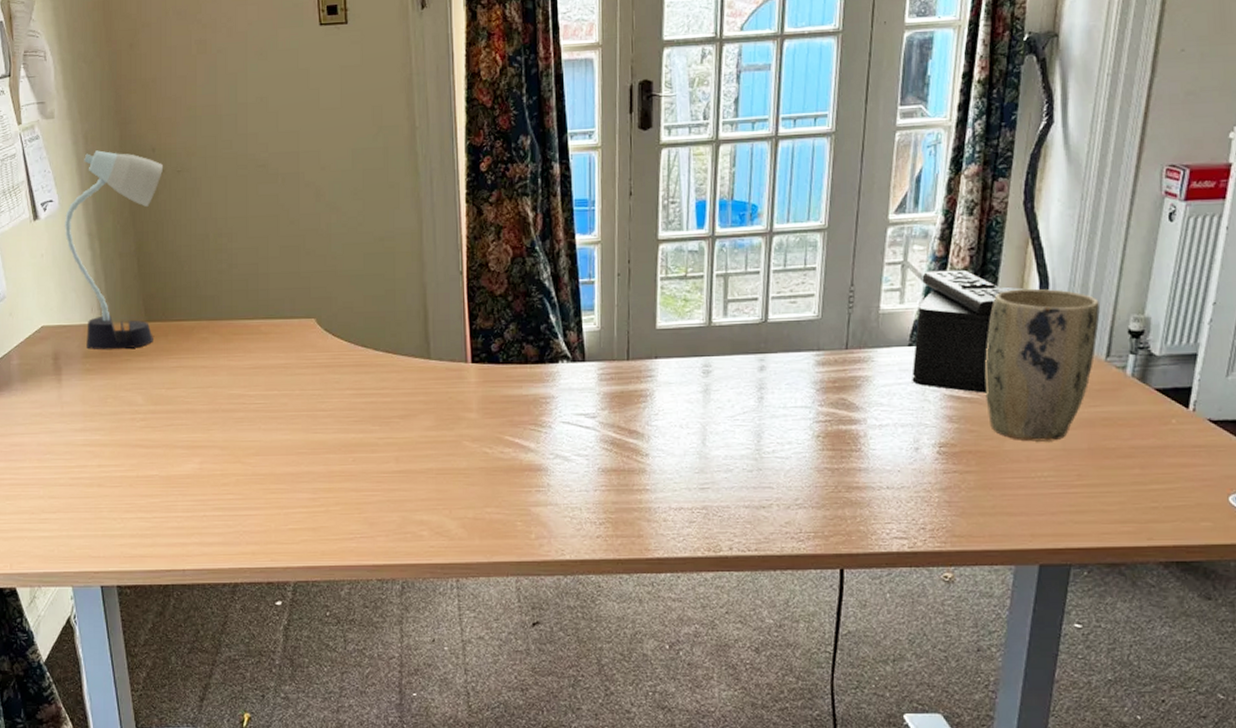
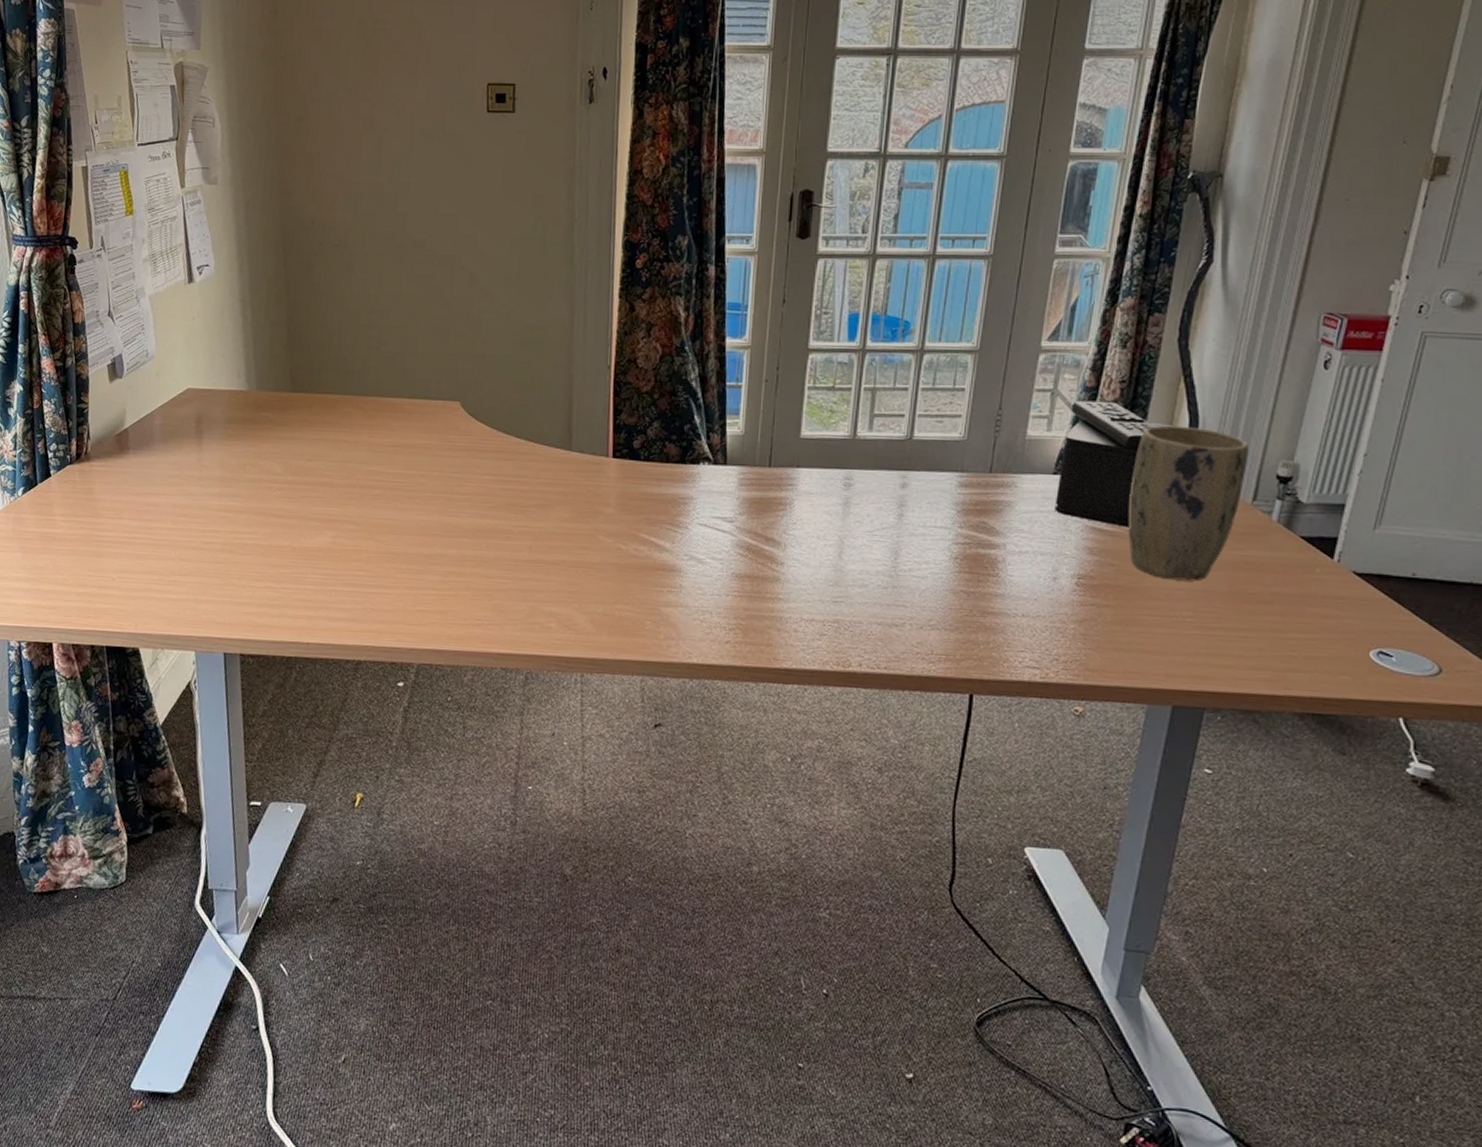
desk lamp: present [64,150,164,351] -> none [218,219,322,418]

